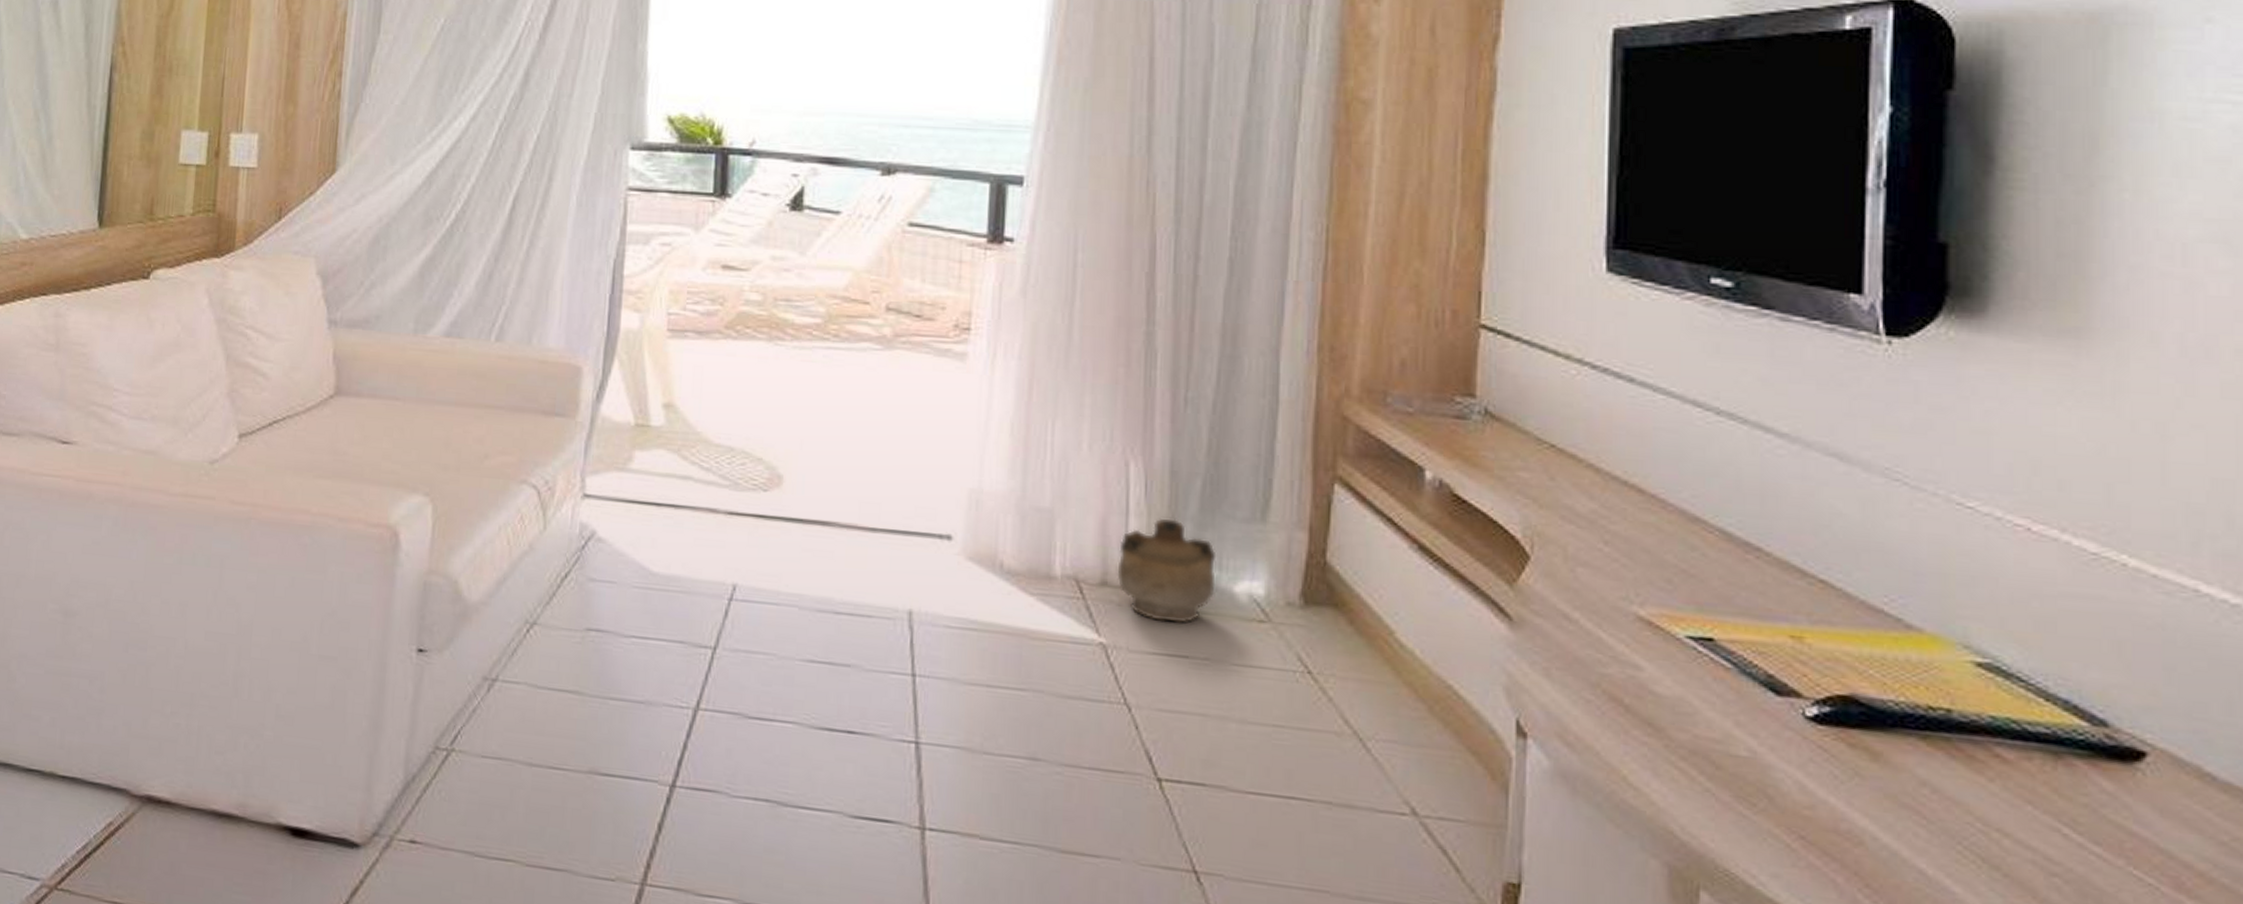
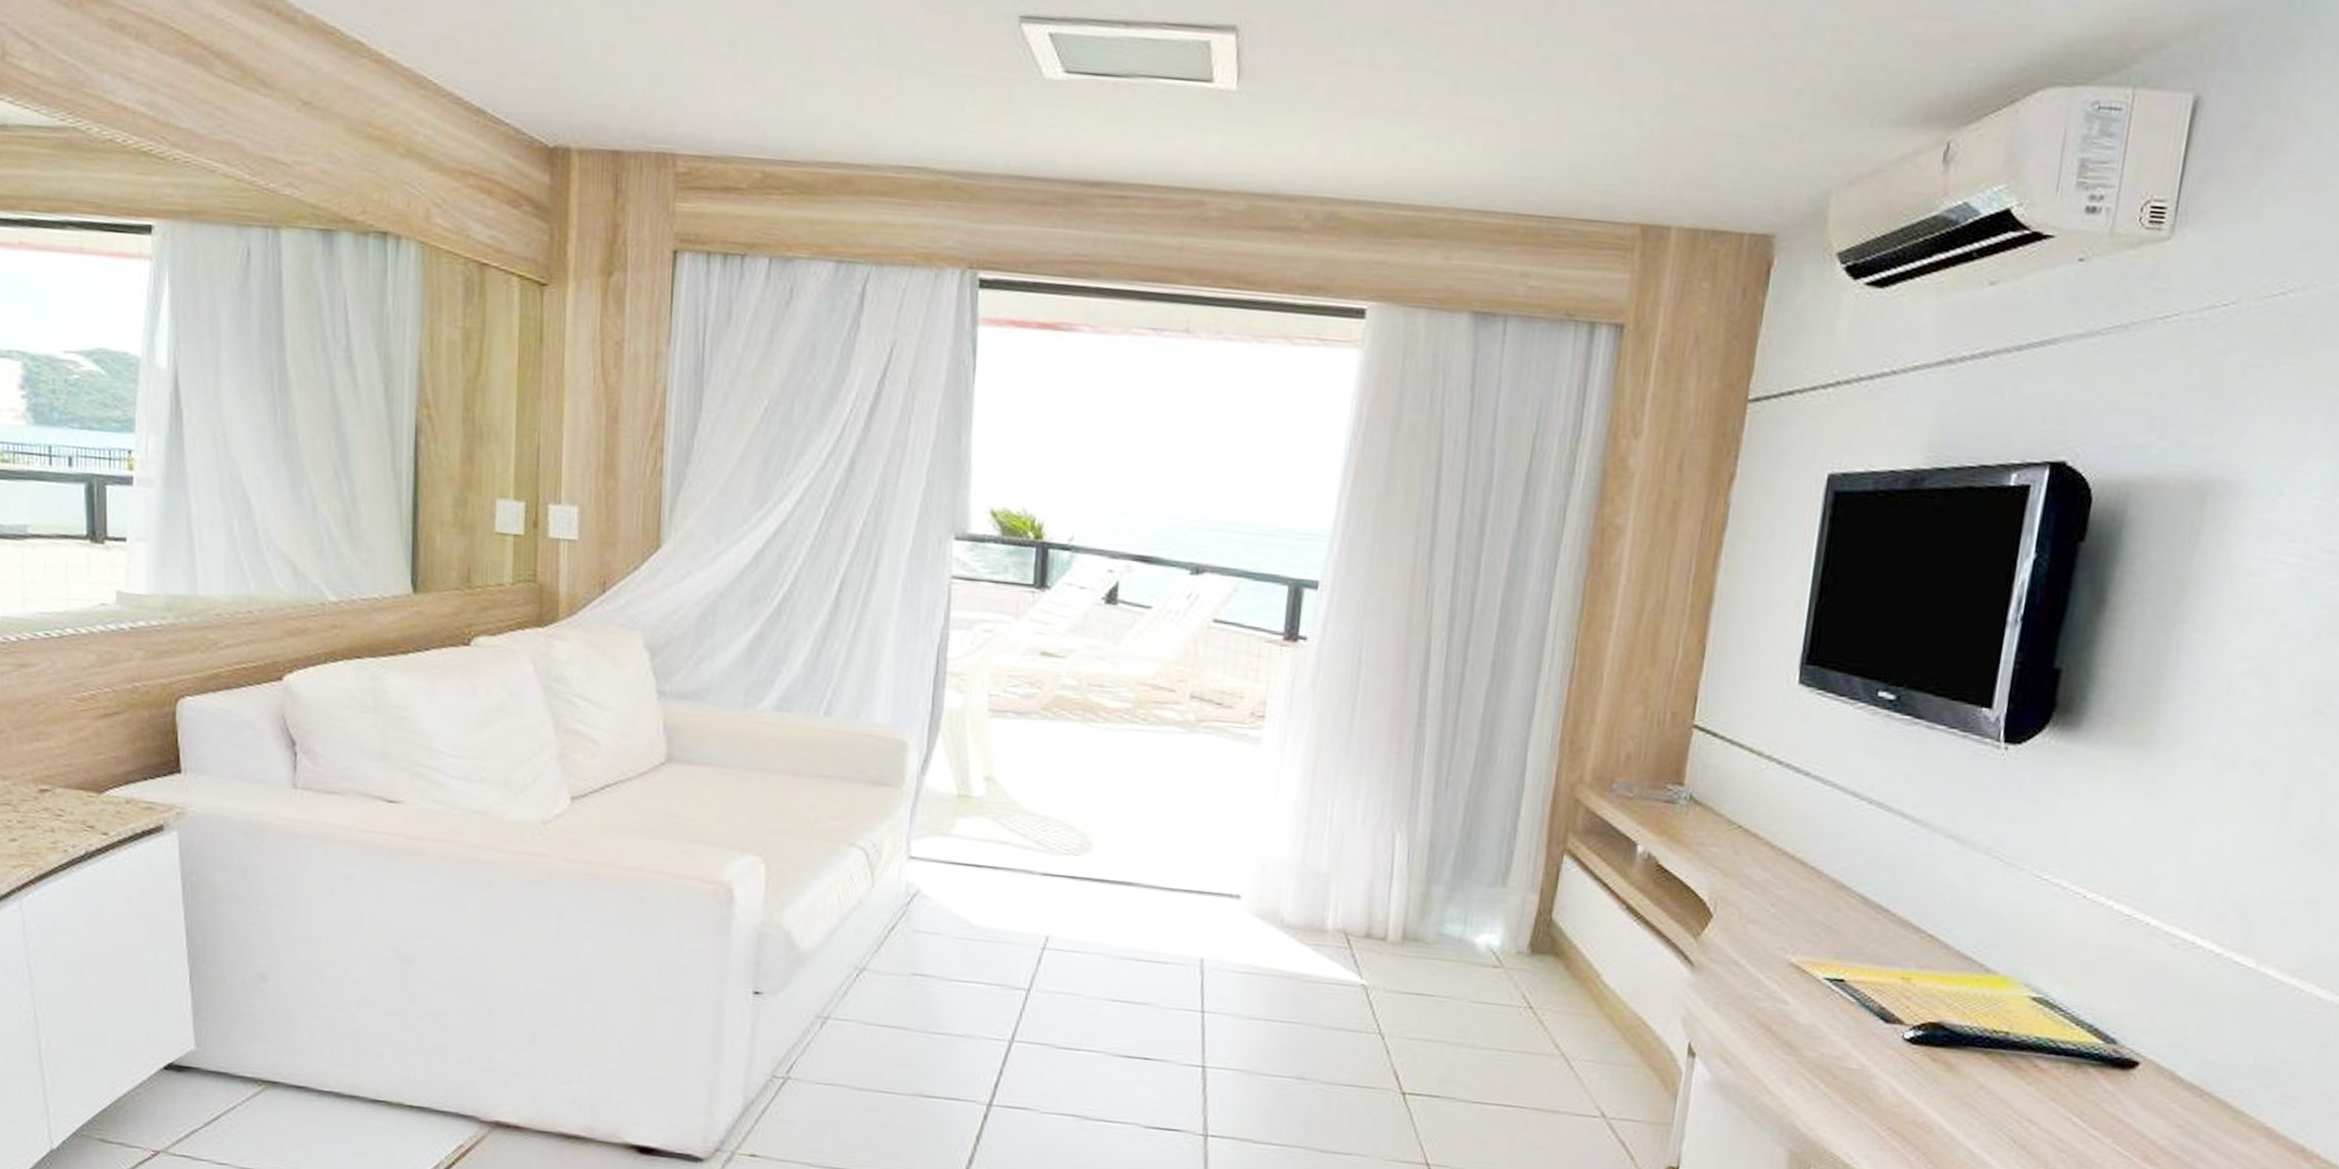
ceramic jug: present [1117,518,1216,624] -> none [1379,881,1462,969]

